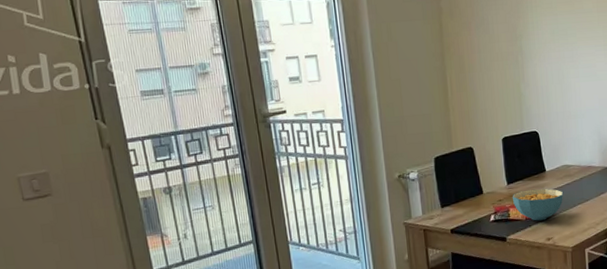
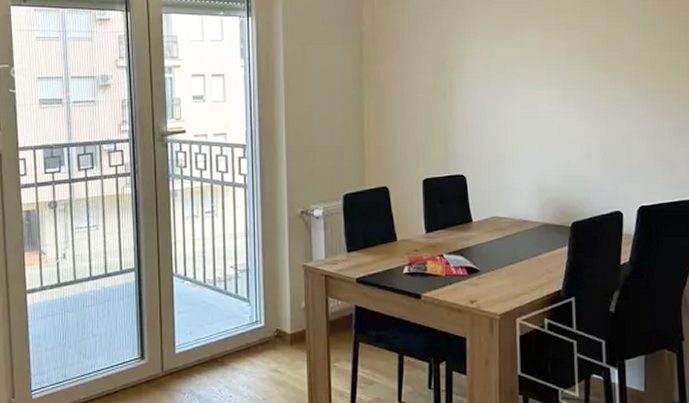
cereal bowl: present [512,188,564,221] -> none [430,241,493,279]

